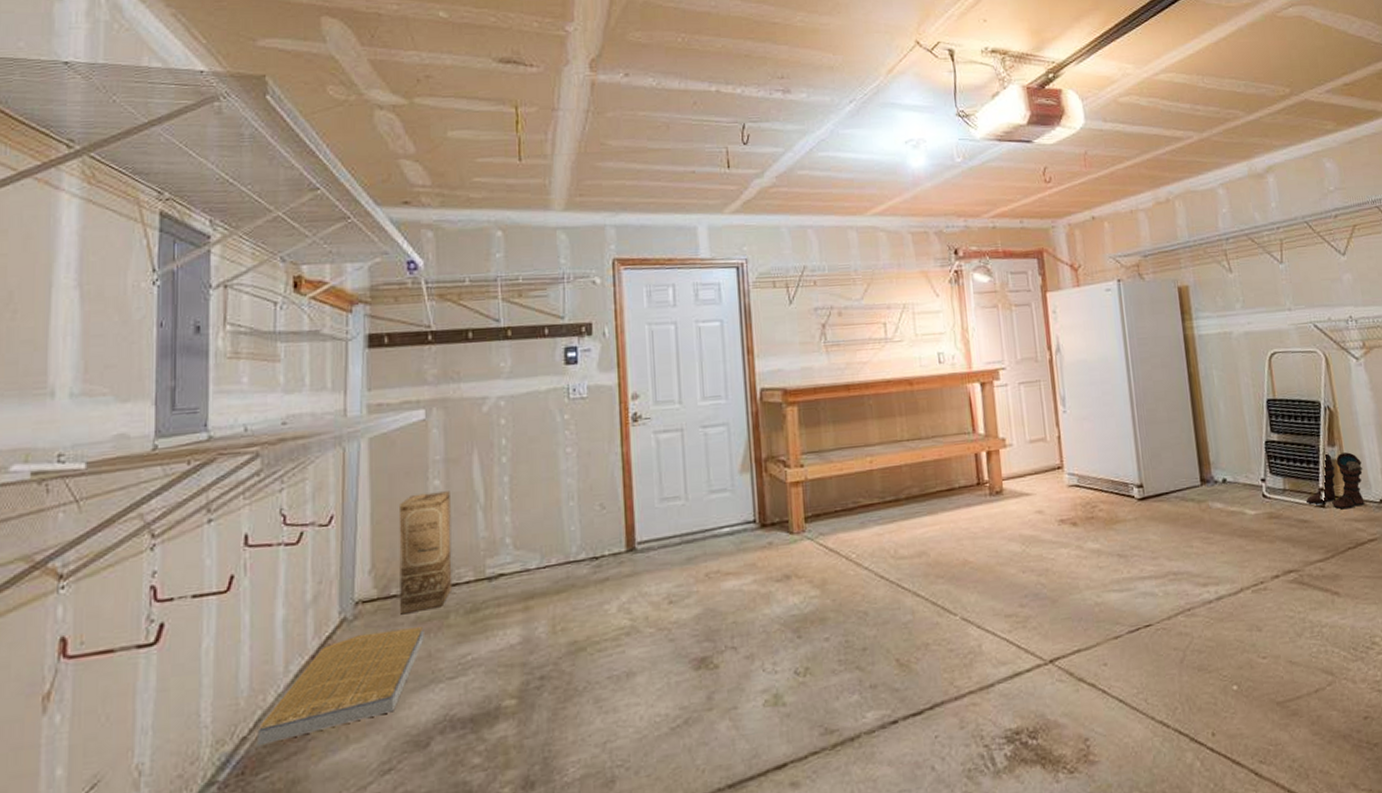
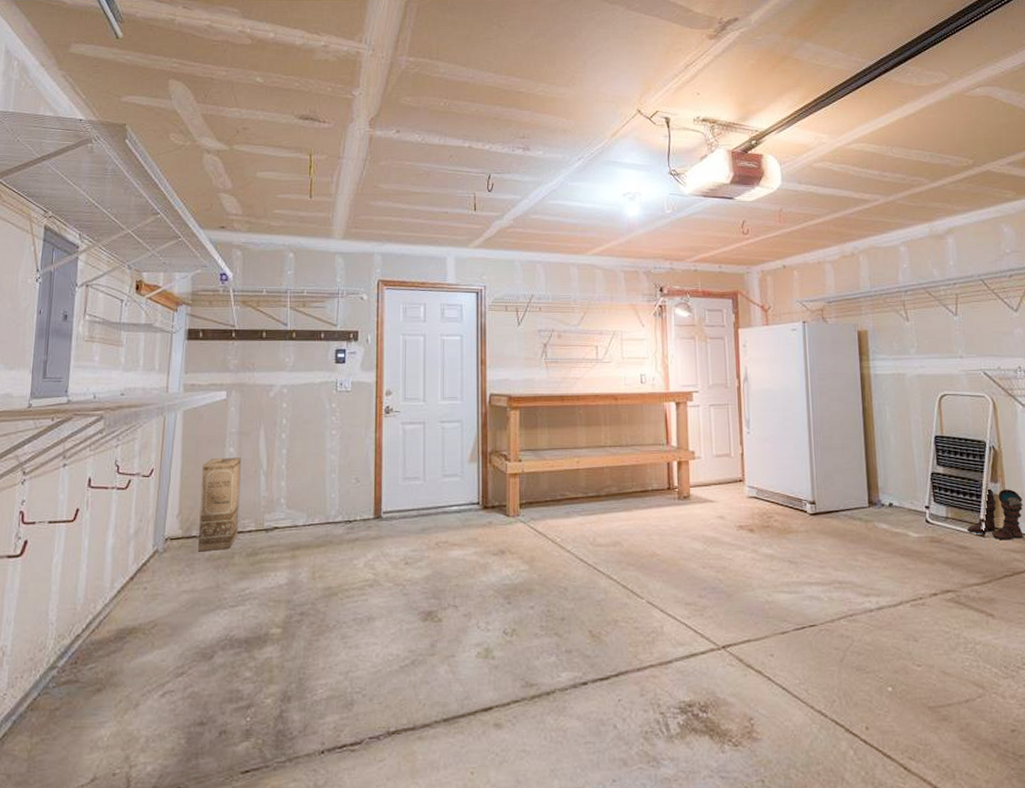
basket: present [257,627,424,746] -> none [87,563,215,643]

